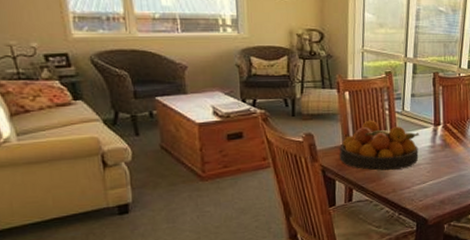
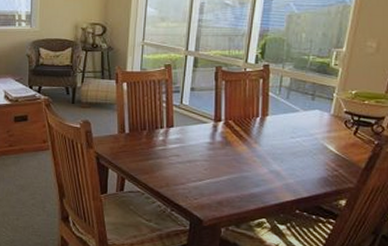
fruit bowl: present [340,120,419,171] -> none [114,111,197,165]

